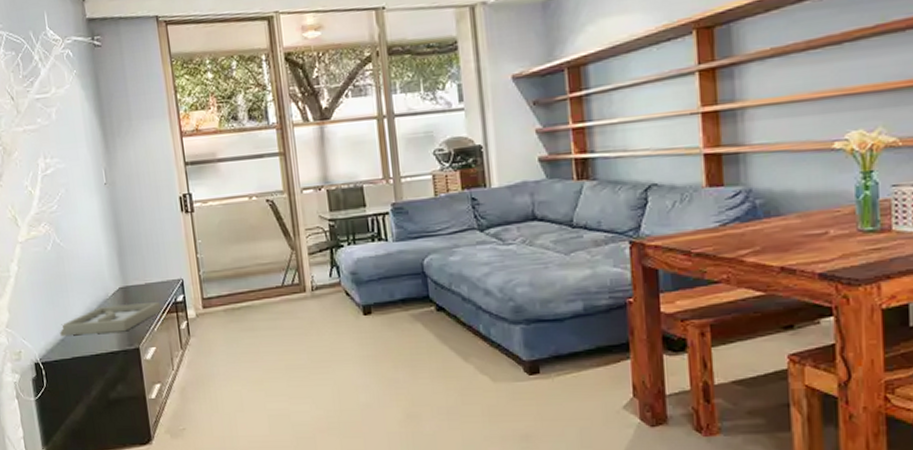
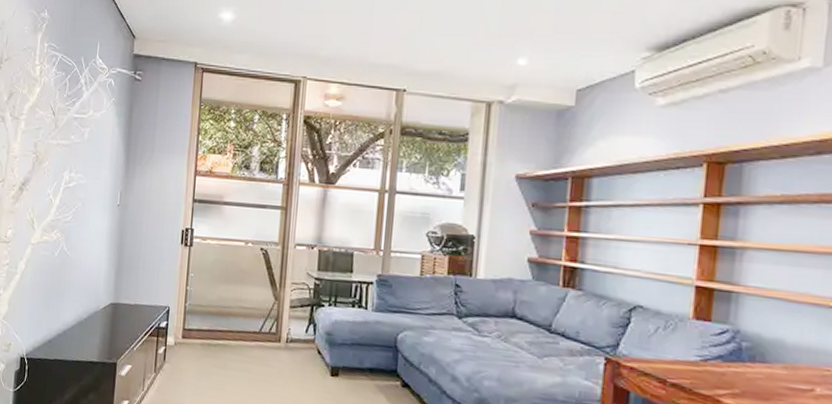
decorative tray: present [60,302,161,337] -> none [49,317,144,345]

